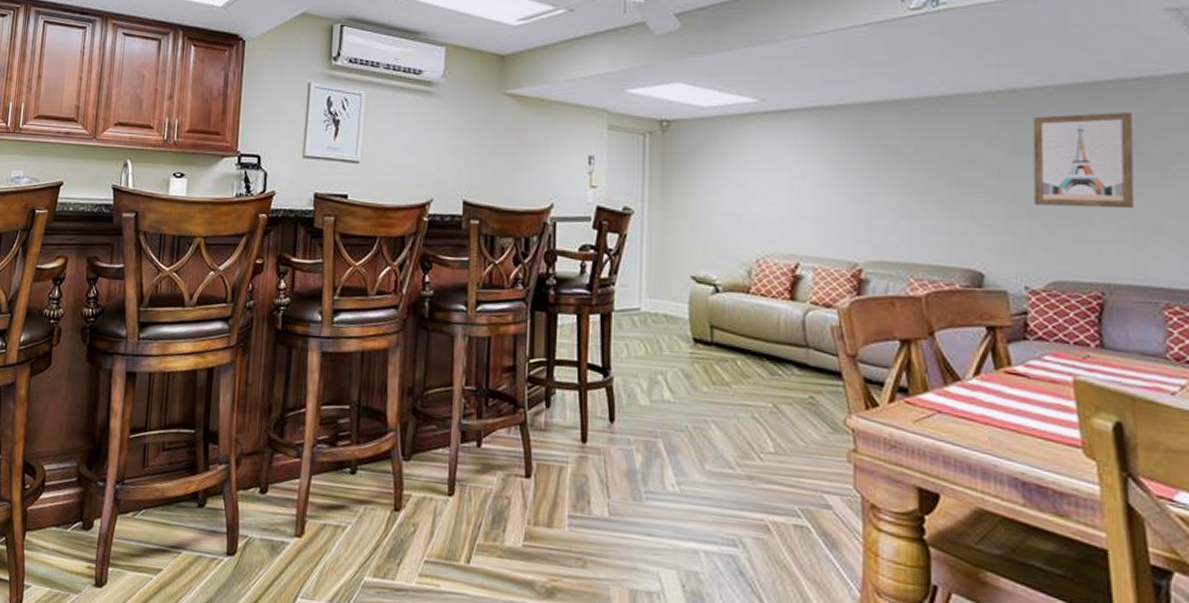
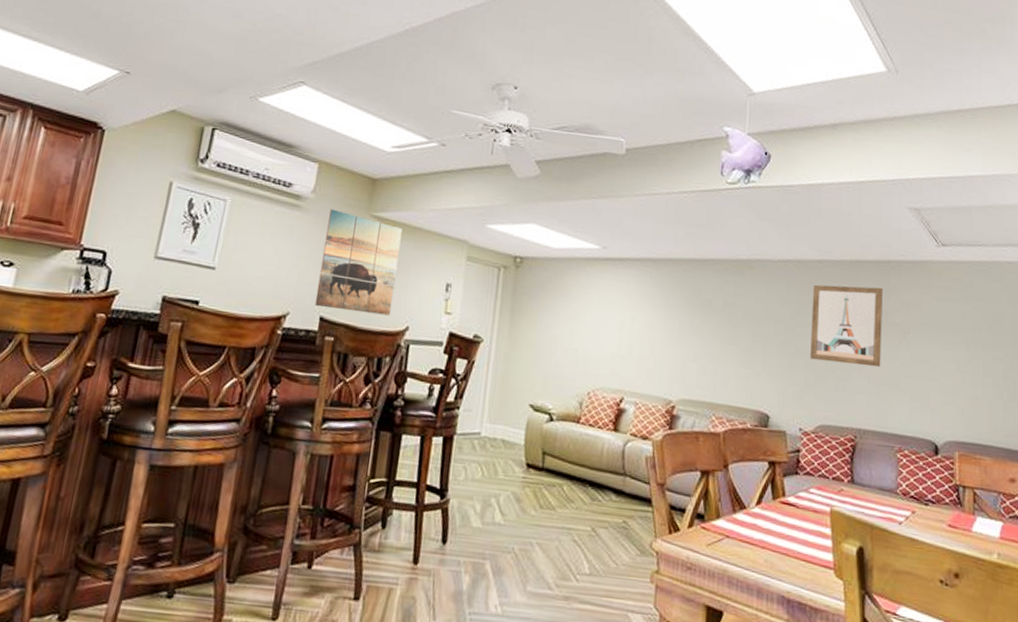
wall art: none [456,91,537,194] -> present [314,209,402,316]

